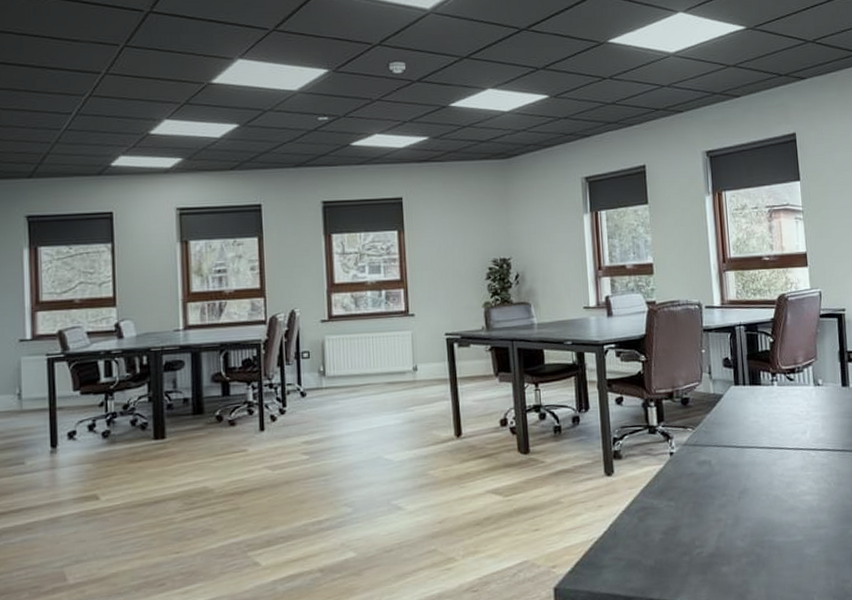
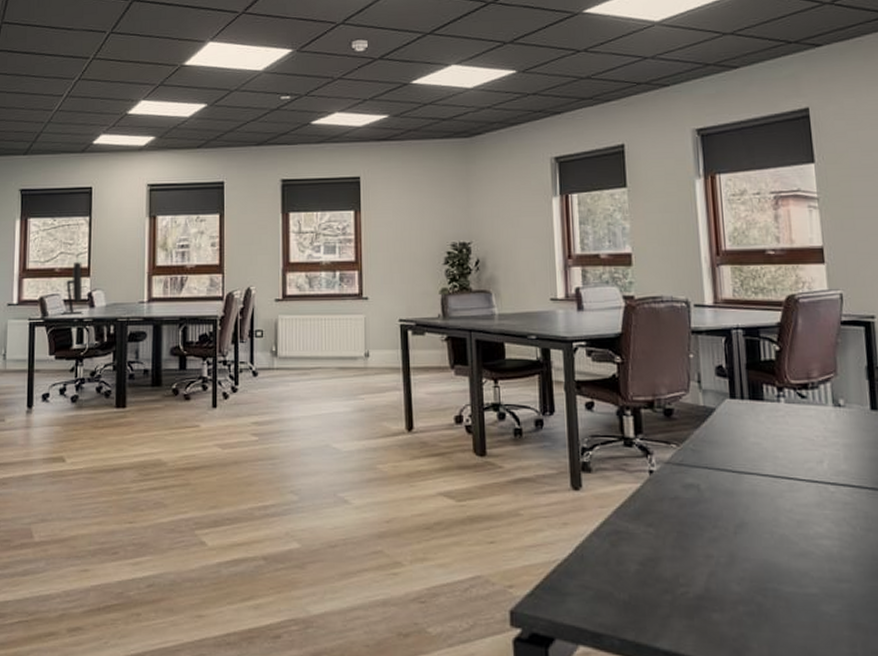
monitor: none [85,291,110,348] -> present [62,262,83,315]

